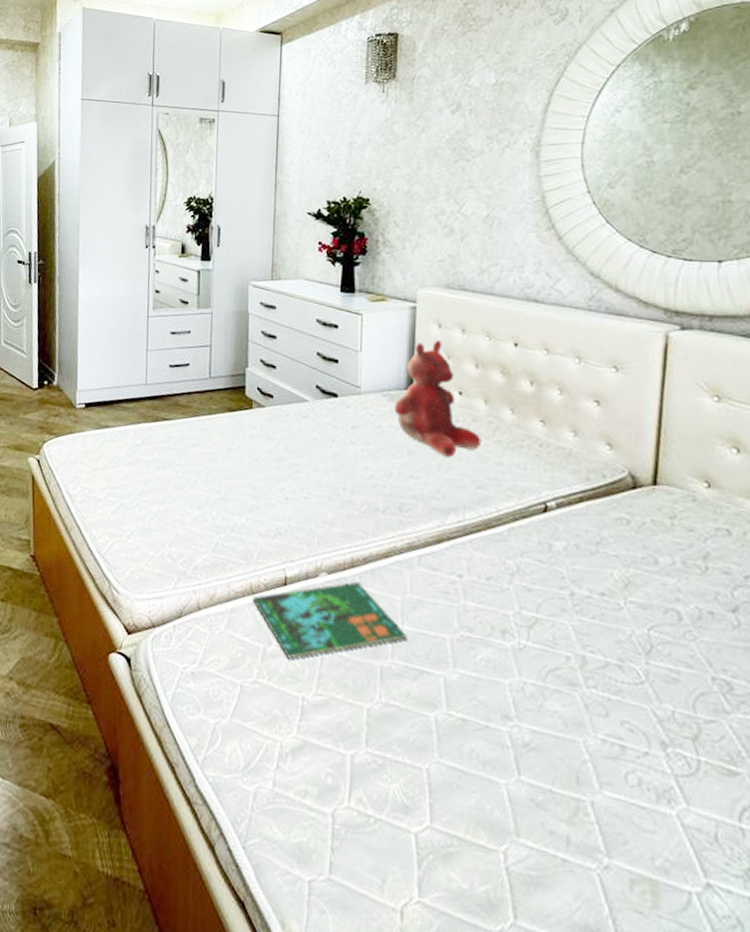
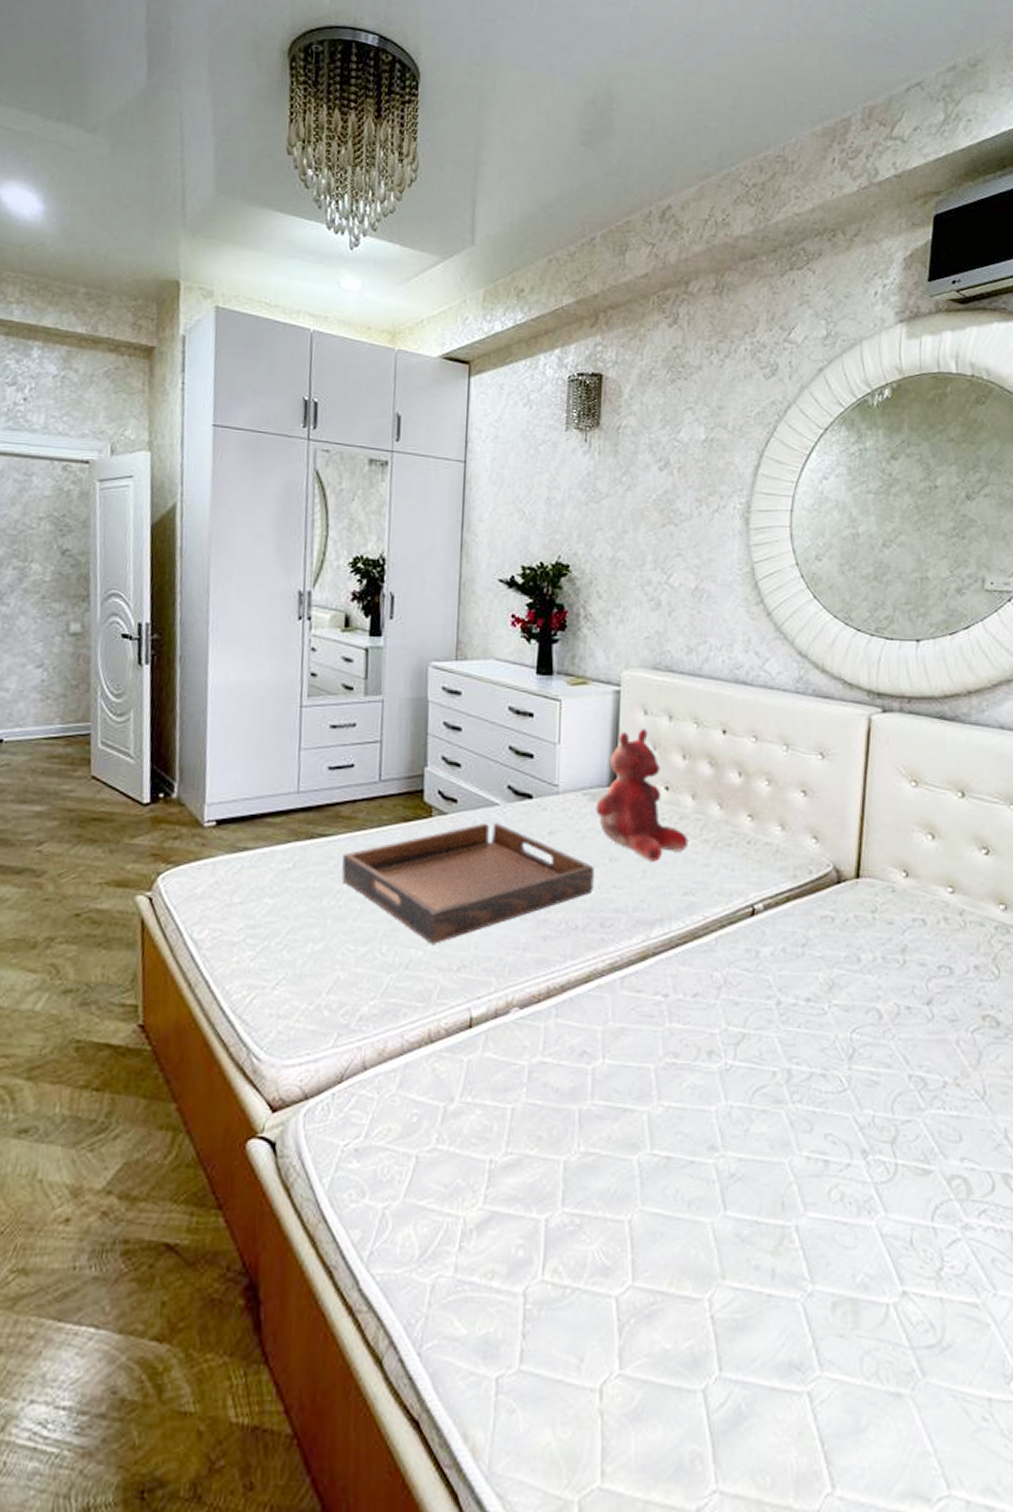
serving tray: none [180,416,393,514] -> present [342,822,594,944]
book: present [252,581,407,659] -> none [431,1014,608,1116]

